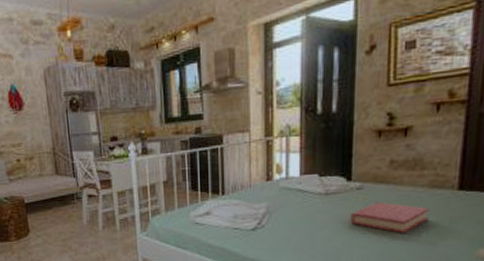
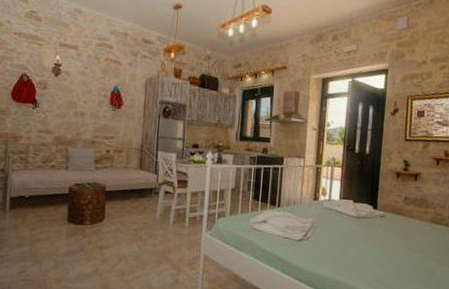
hardback book: present [350,202,429,234] -> none [374,229,431,258]

